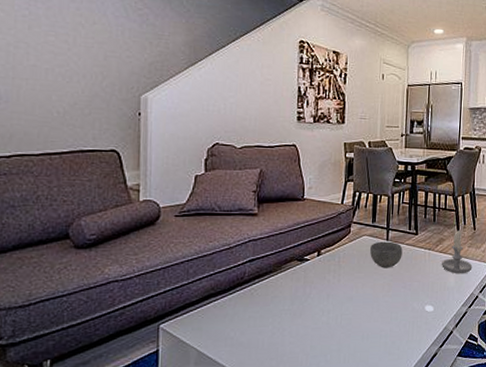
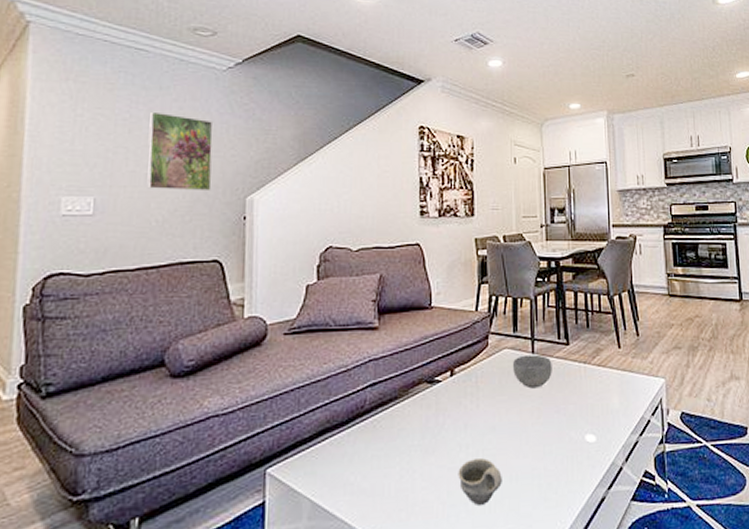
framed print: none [47,10,110,88] -> present [147,111,213,191]
cup: none [320,321,356,357] -> present [458,458,502,505]
candle: present [442,229,473,274] -> none [601,336,640,393]

